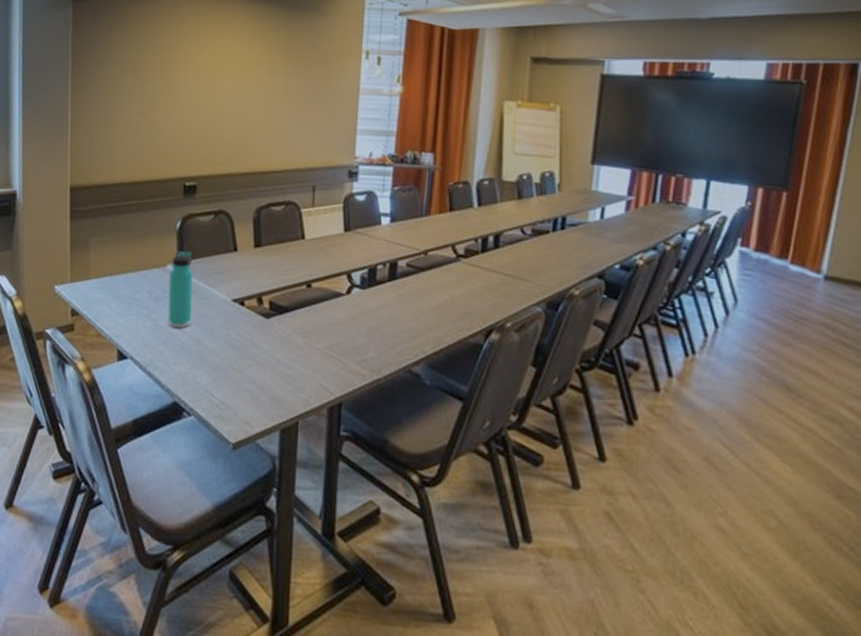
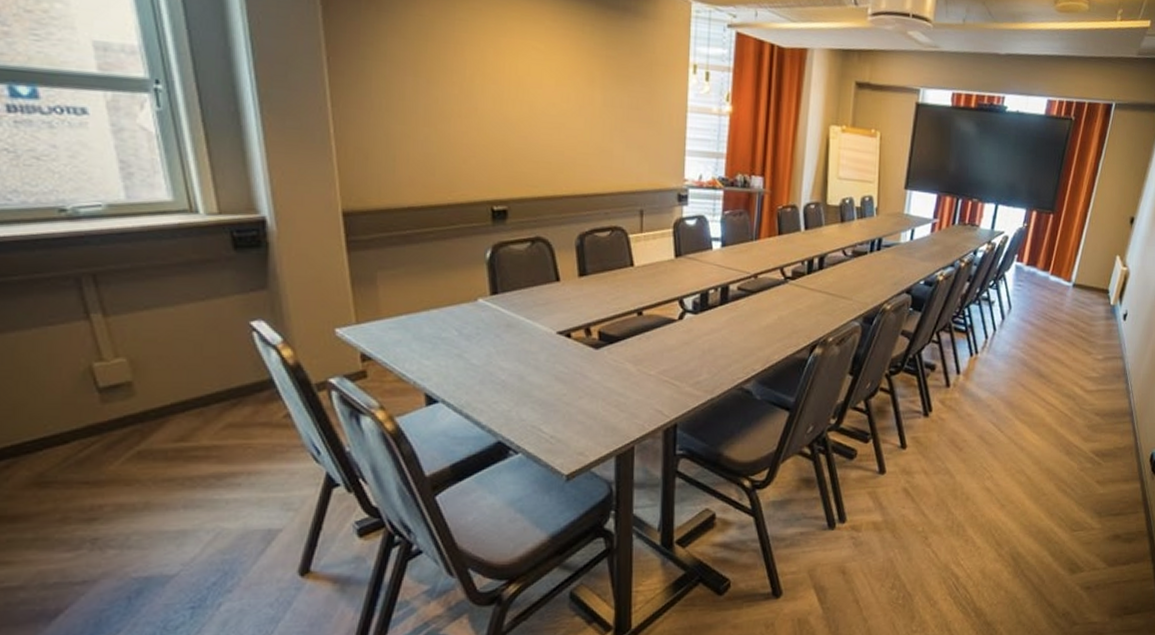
thermos bottle: present [167,251,194,329] -> none [481,282,512,366]

